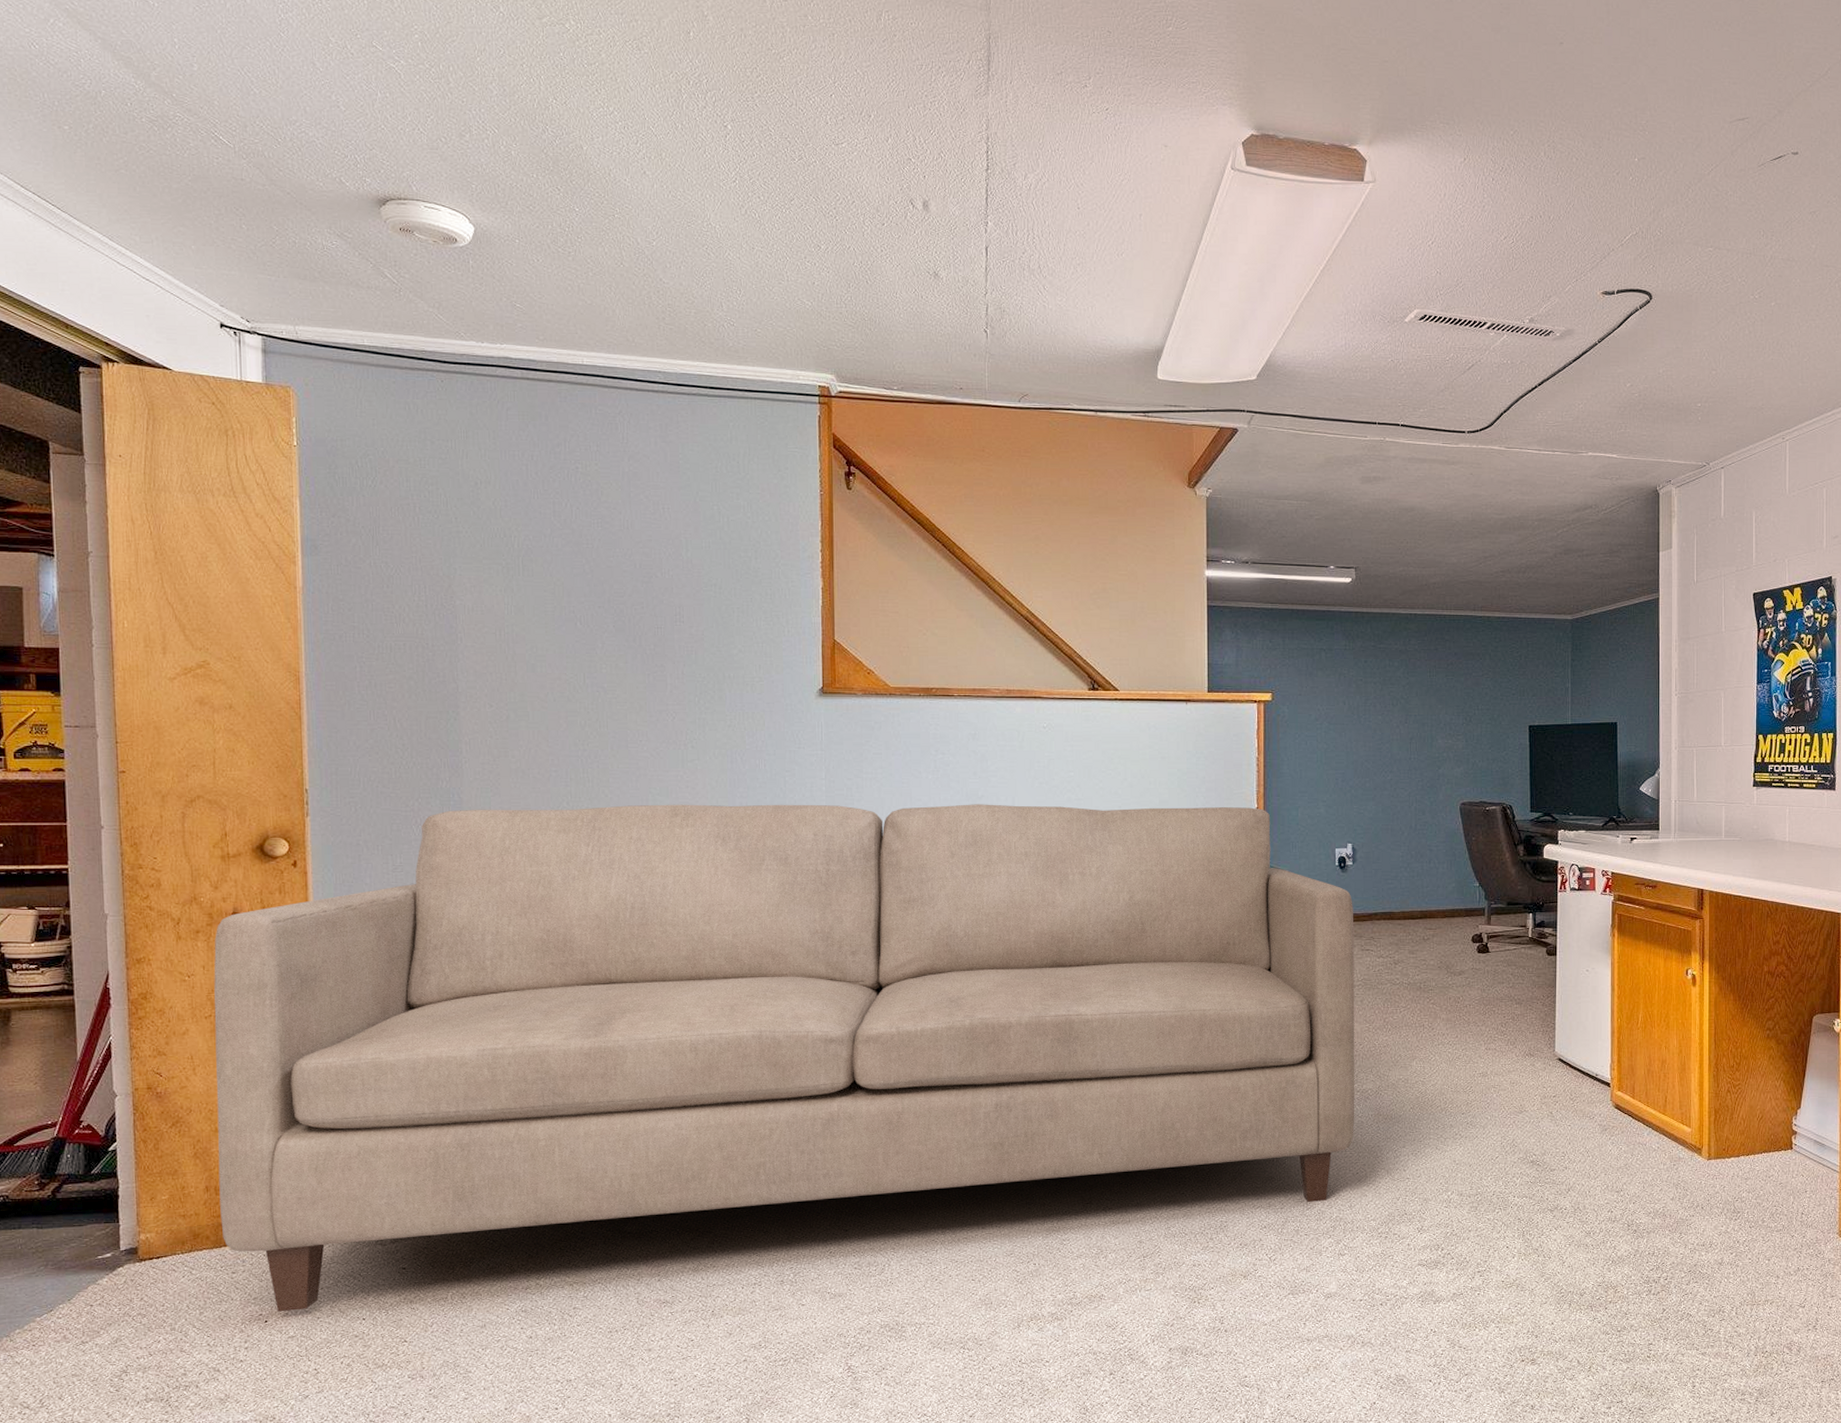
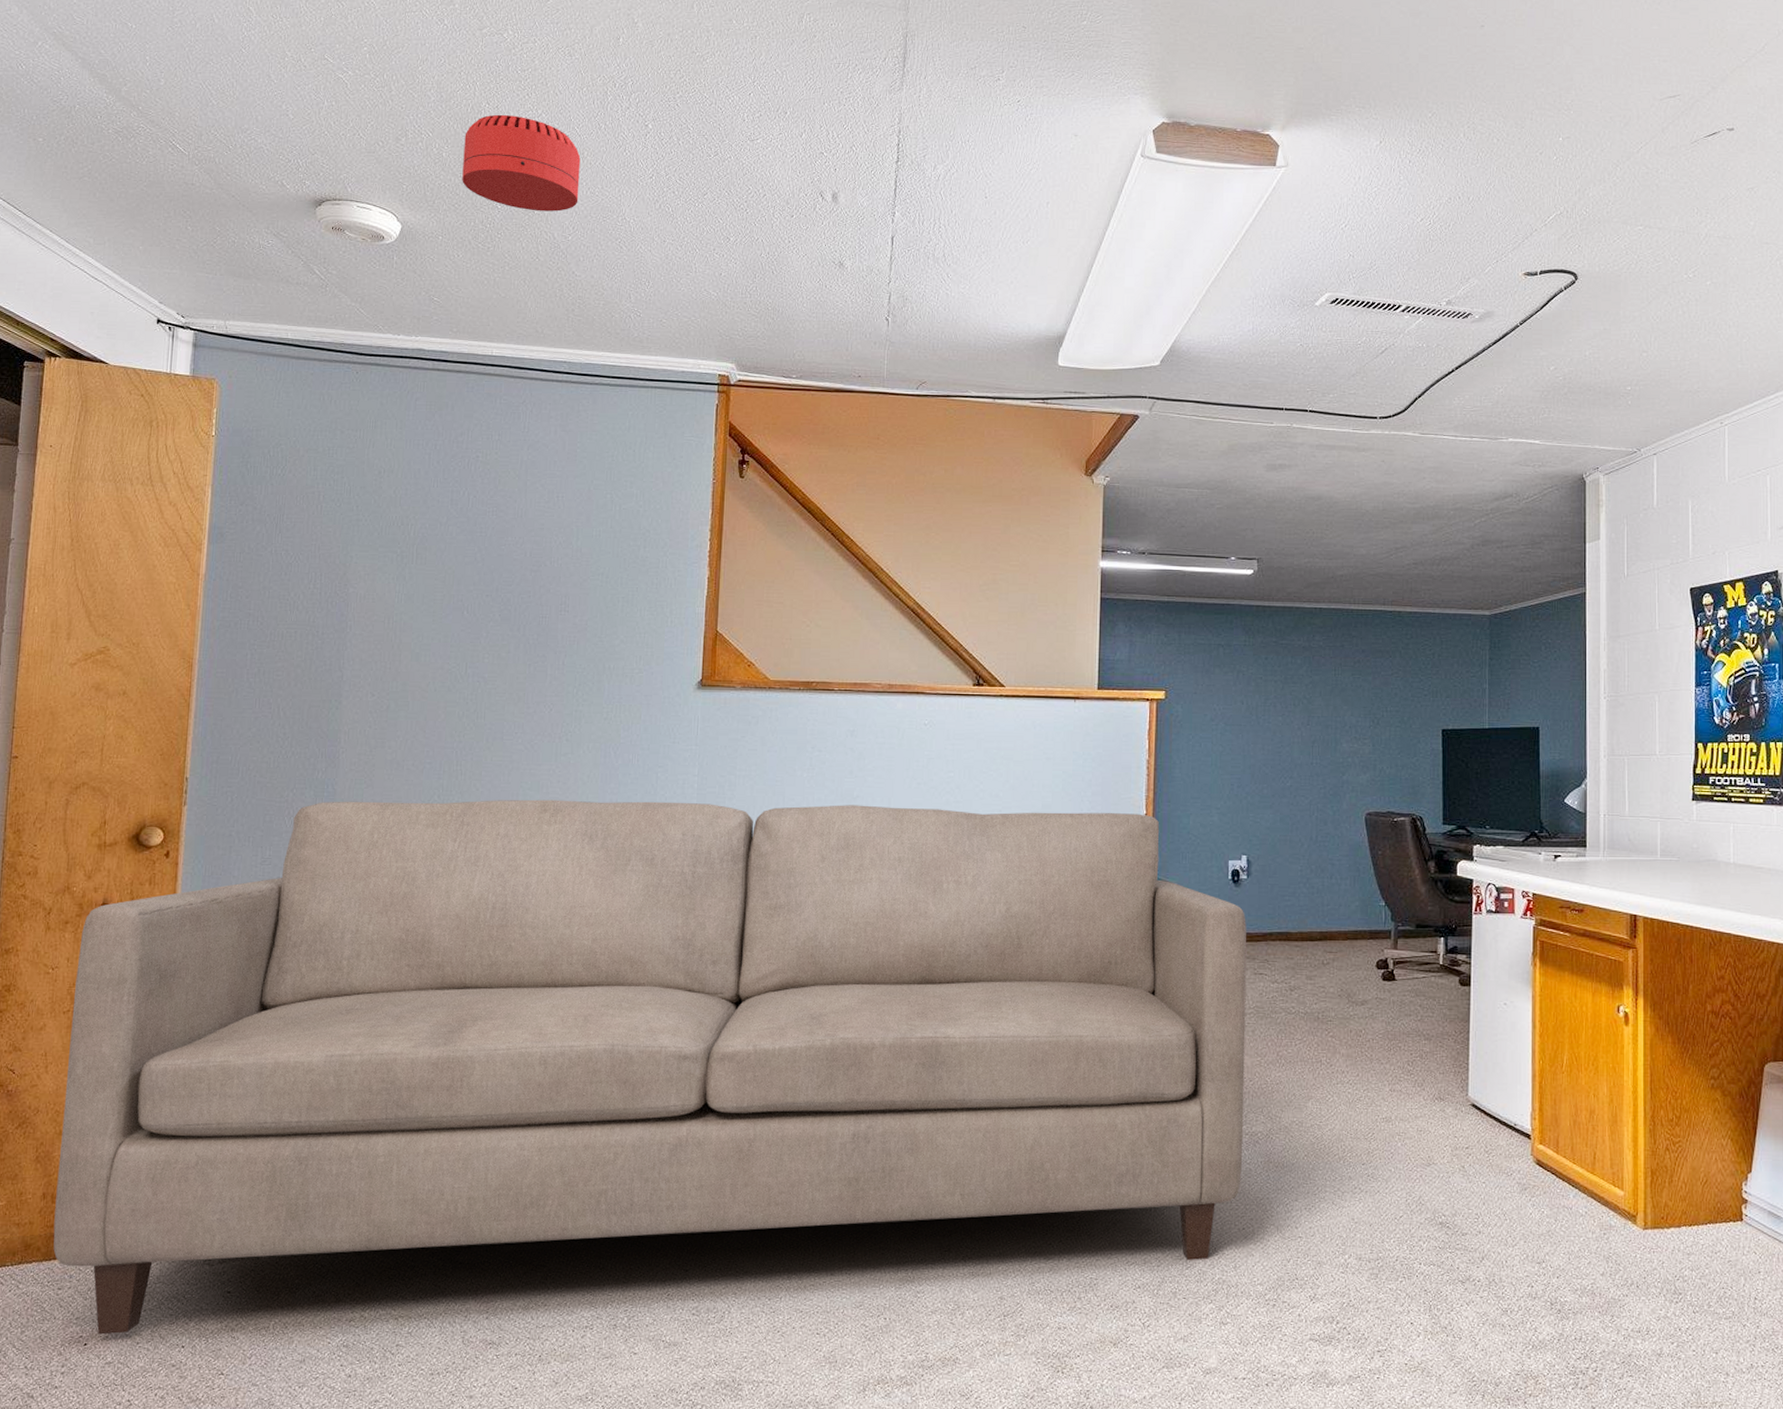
smoke detector: none [533,111,660,216] -> present [462,114,581,212]

